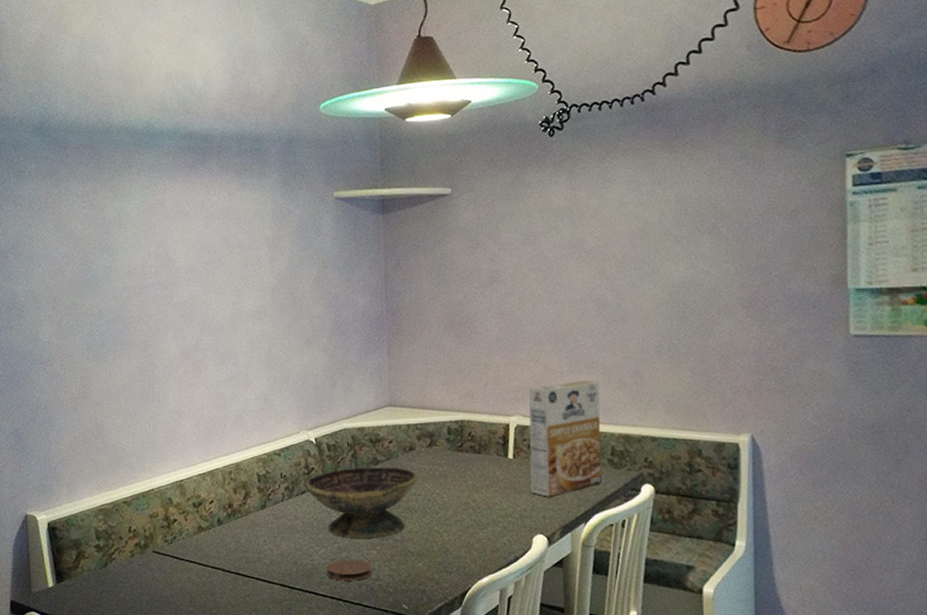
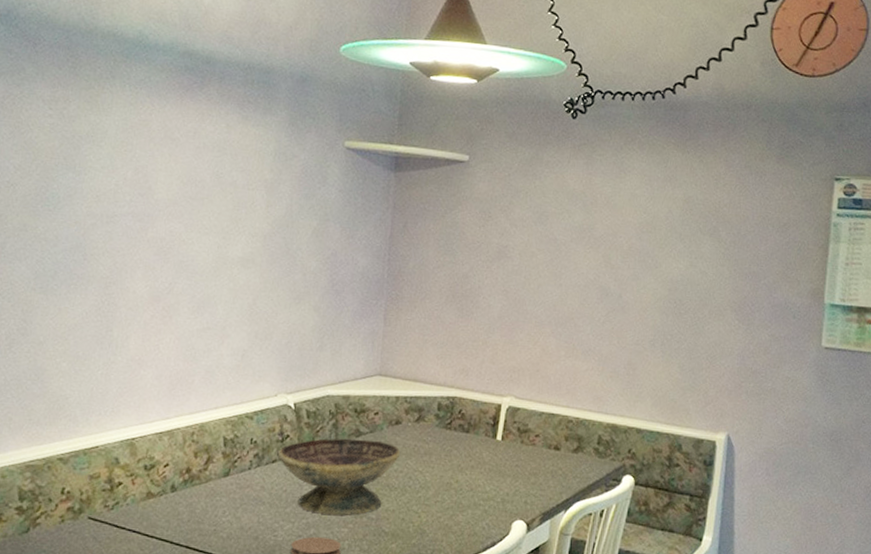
cereal box: present [529,380,601,497] -> none [515,366,594,482]

